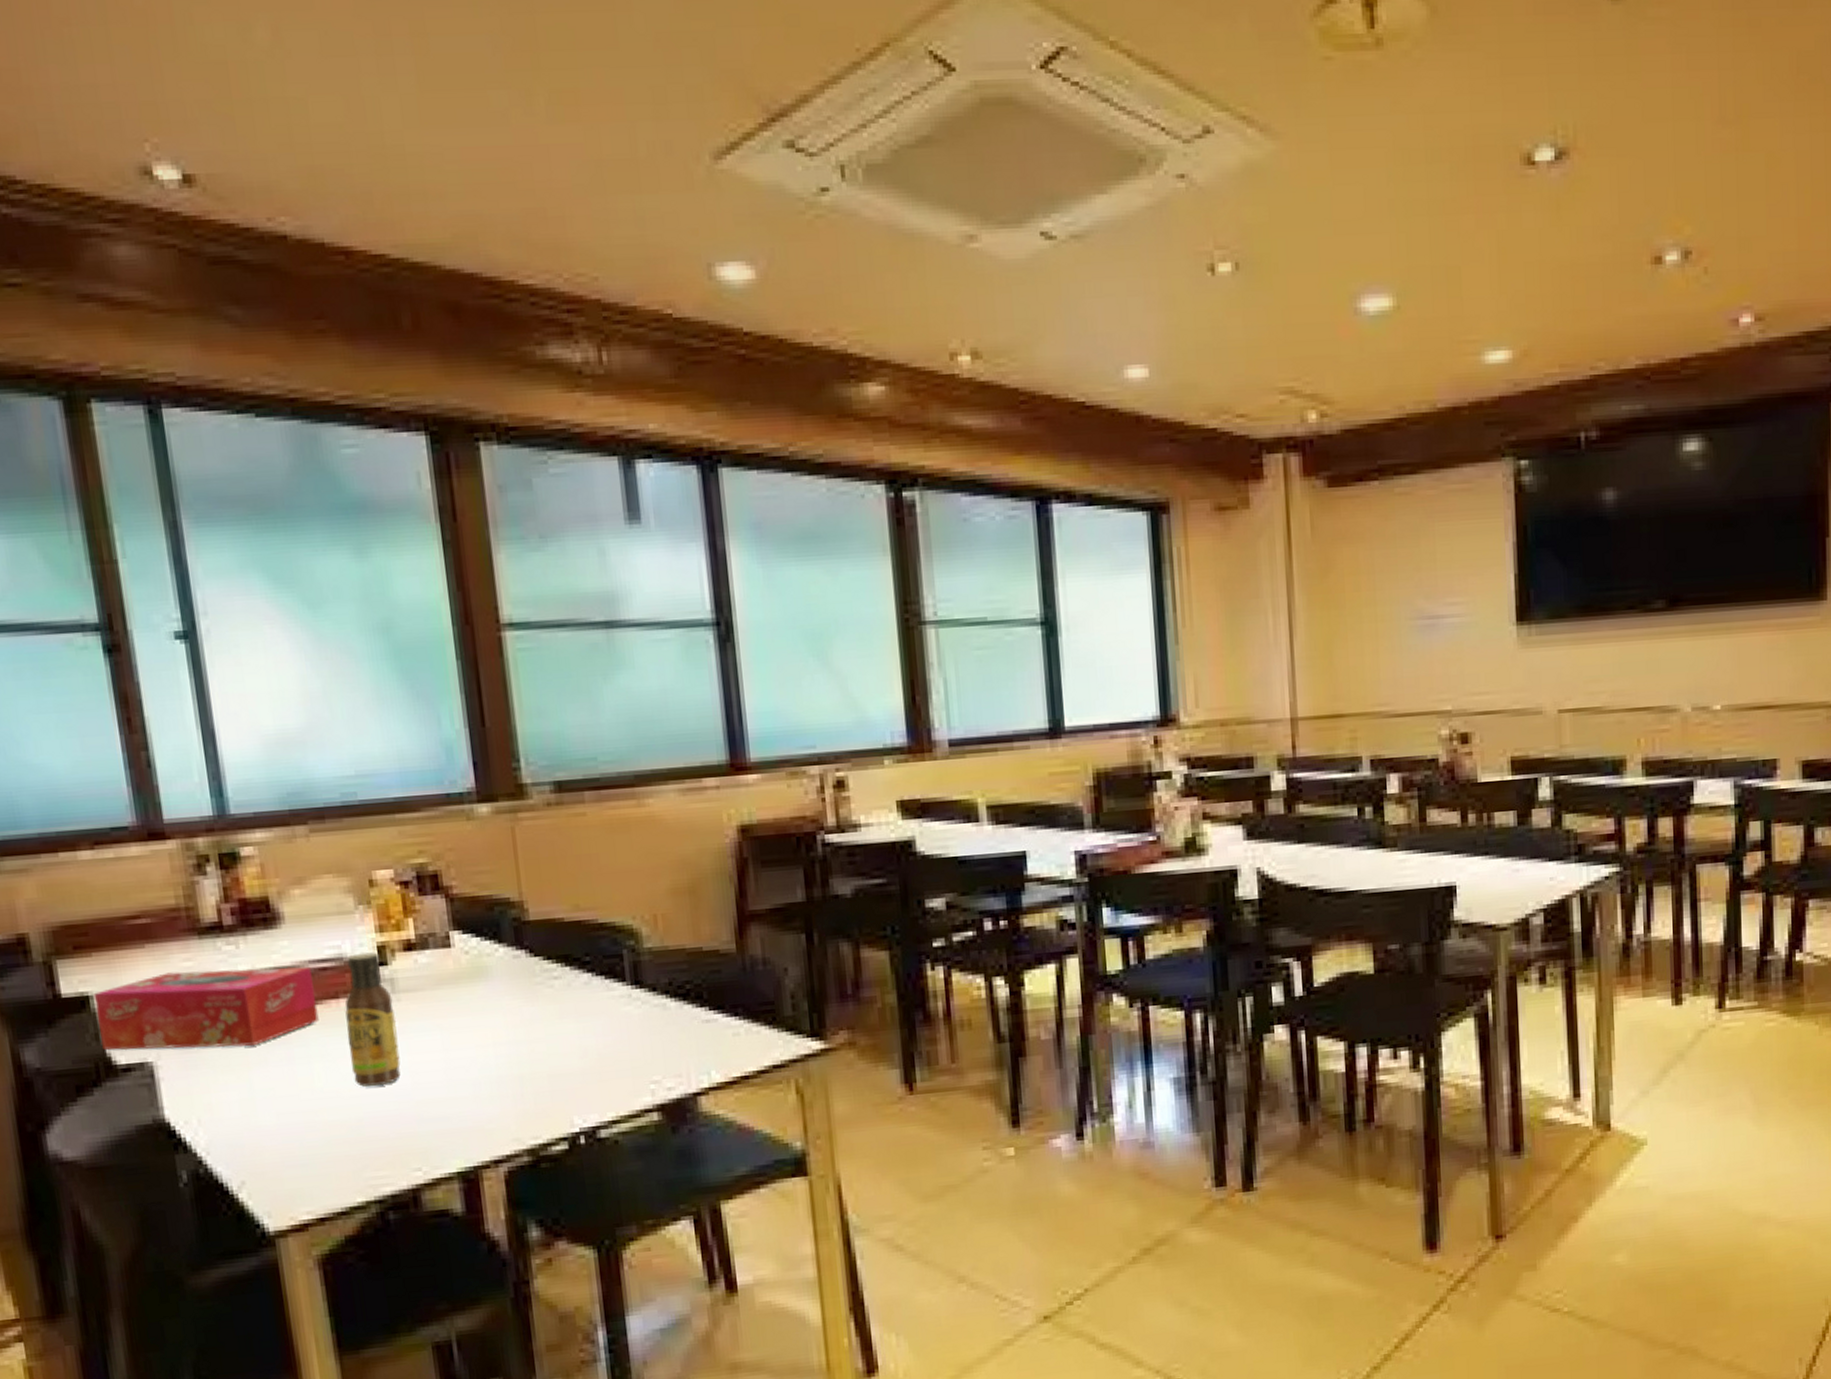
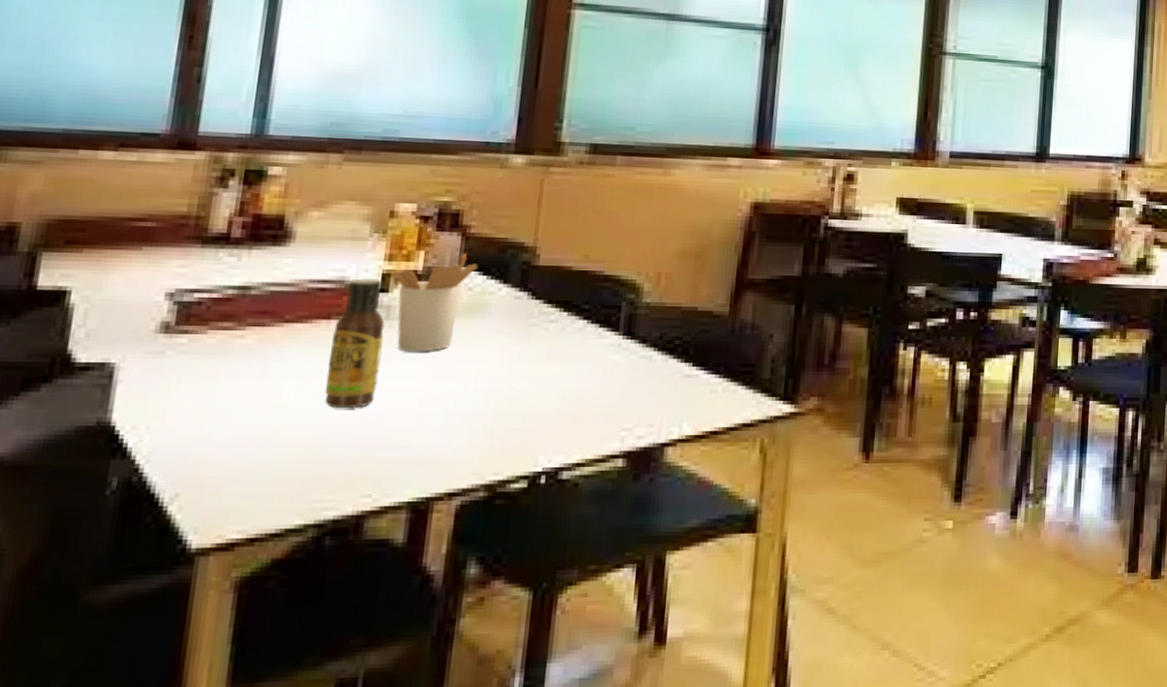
tissue box: present [93,967,319,1051] -> none [64,276,309,356]
utensil holder: none [387,915,469,1024] -> present [393,252,477,352]

